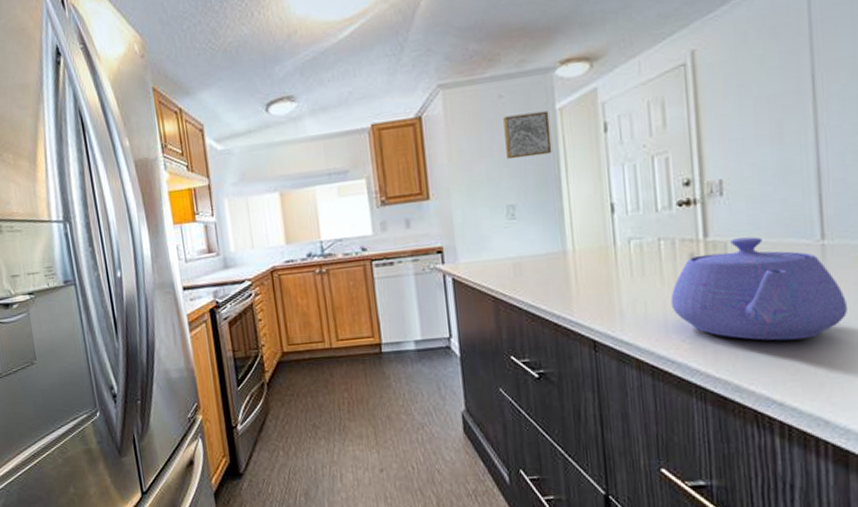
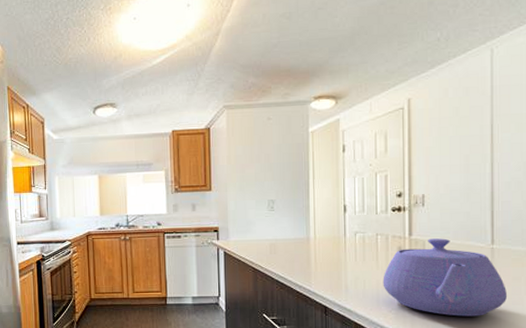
wall art: present [503,110,552,160] -> none [270,132,304,166]

